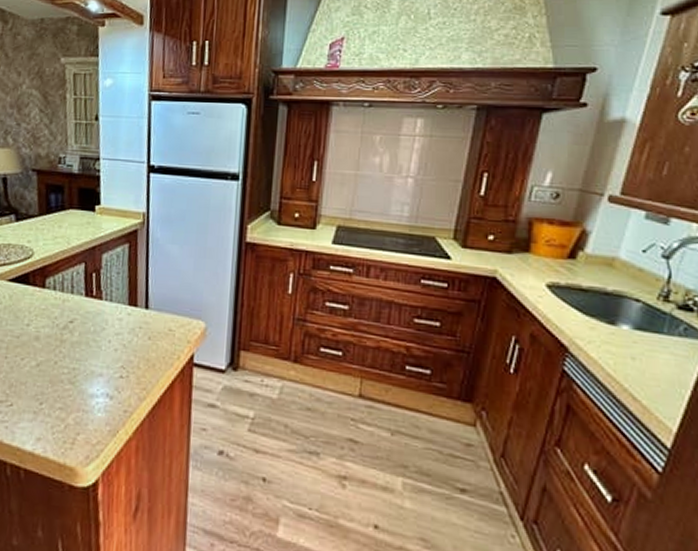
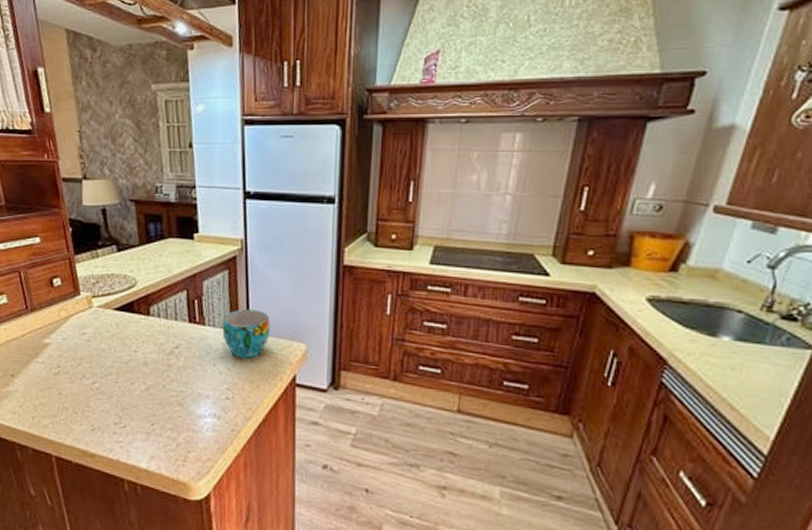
cup: none [119,284,170,336] -> present [222,309,270,359]

